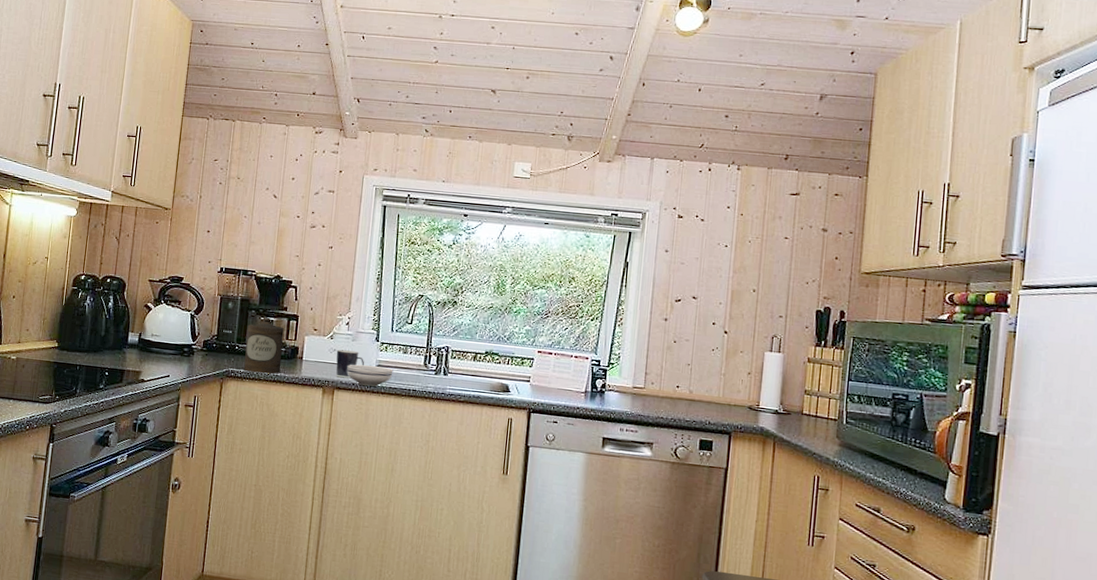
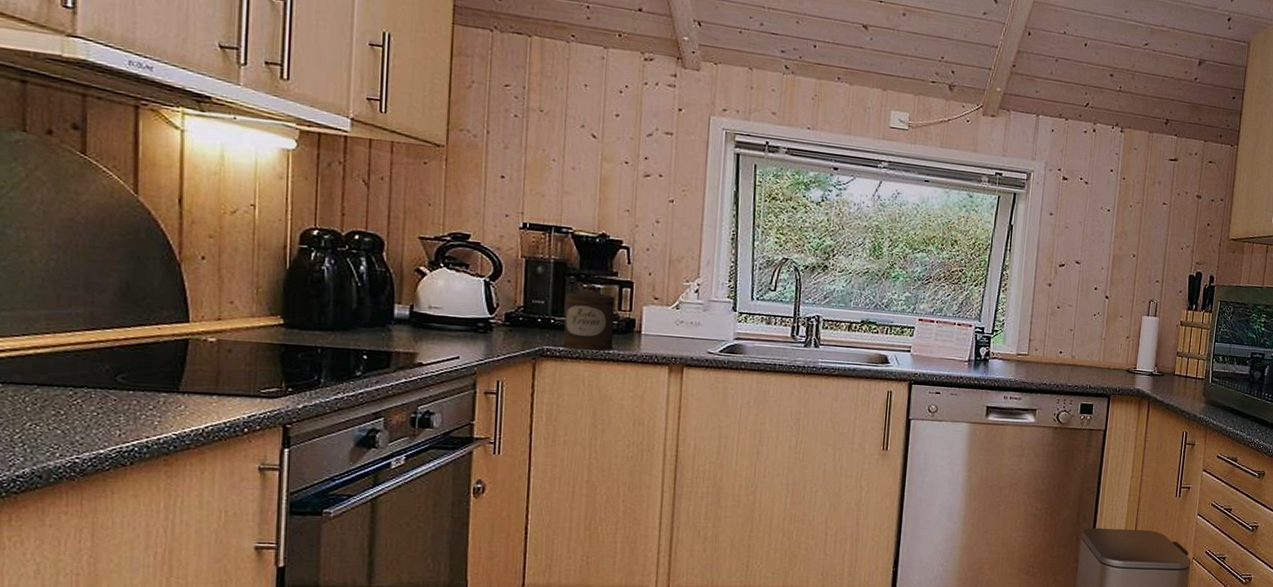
mug: present [335,349,365,379] -> none [684,321,720,354]
bowl: present [347,364,393,387] -> none [698,337,755,362]

